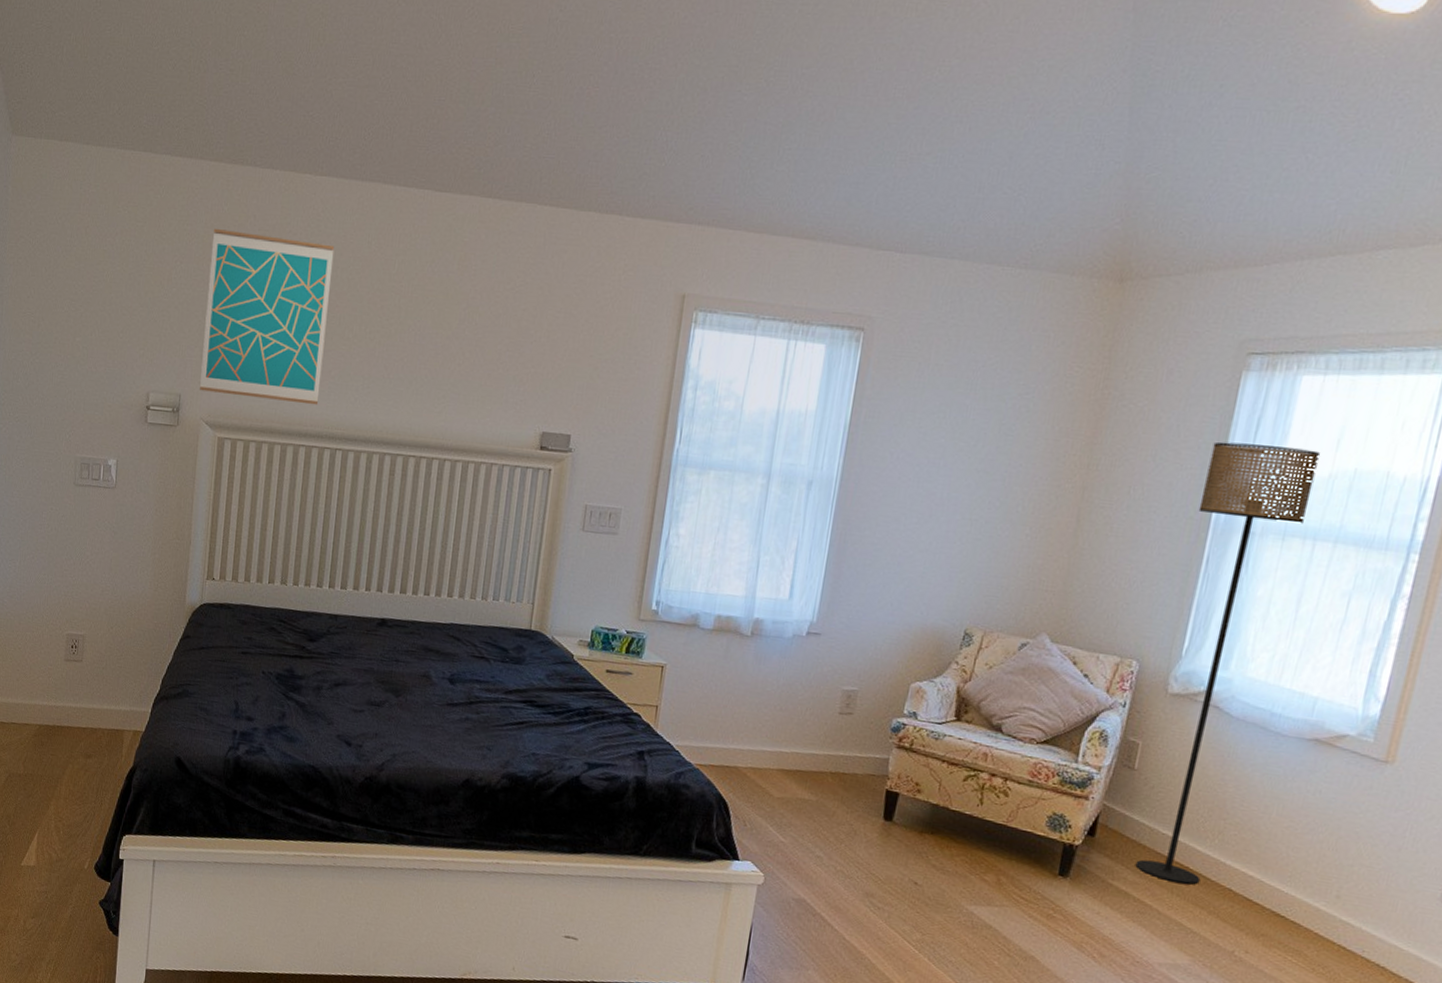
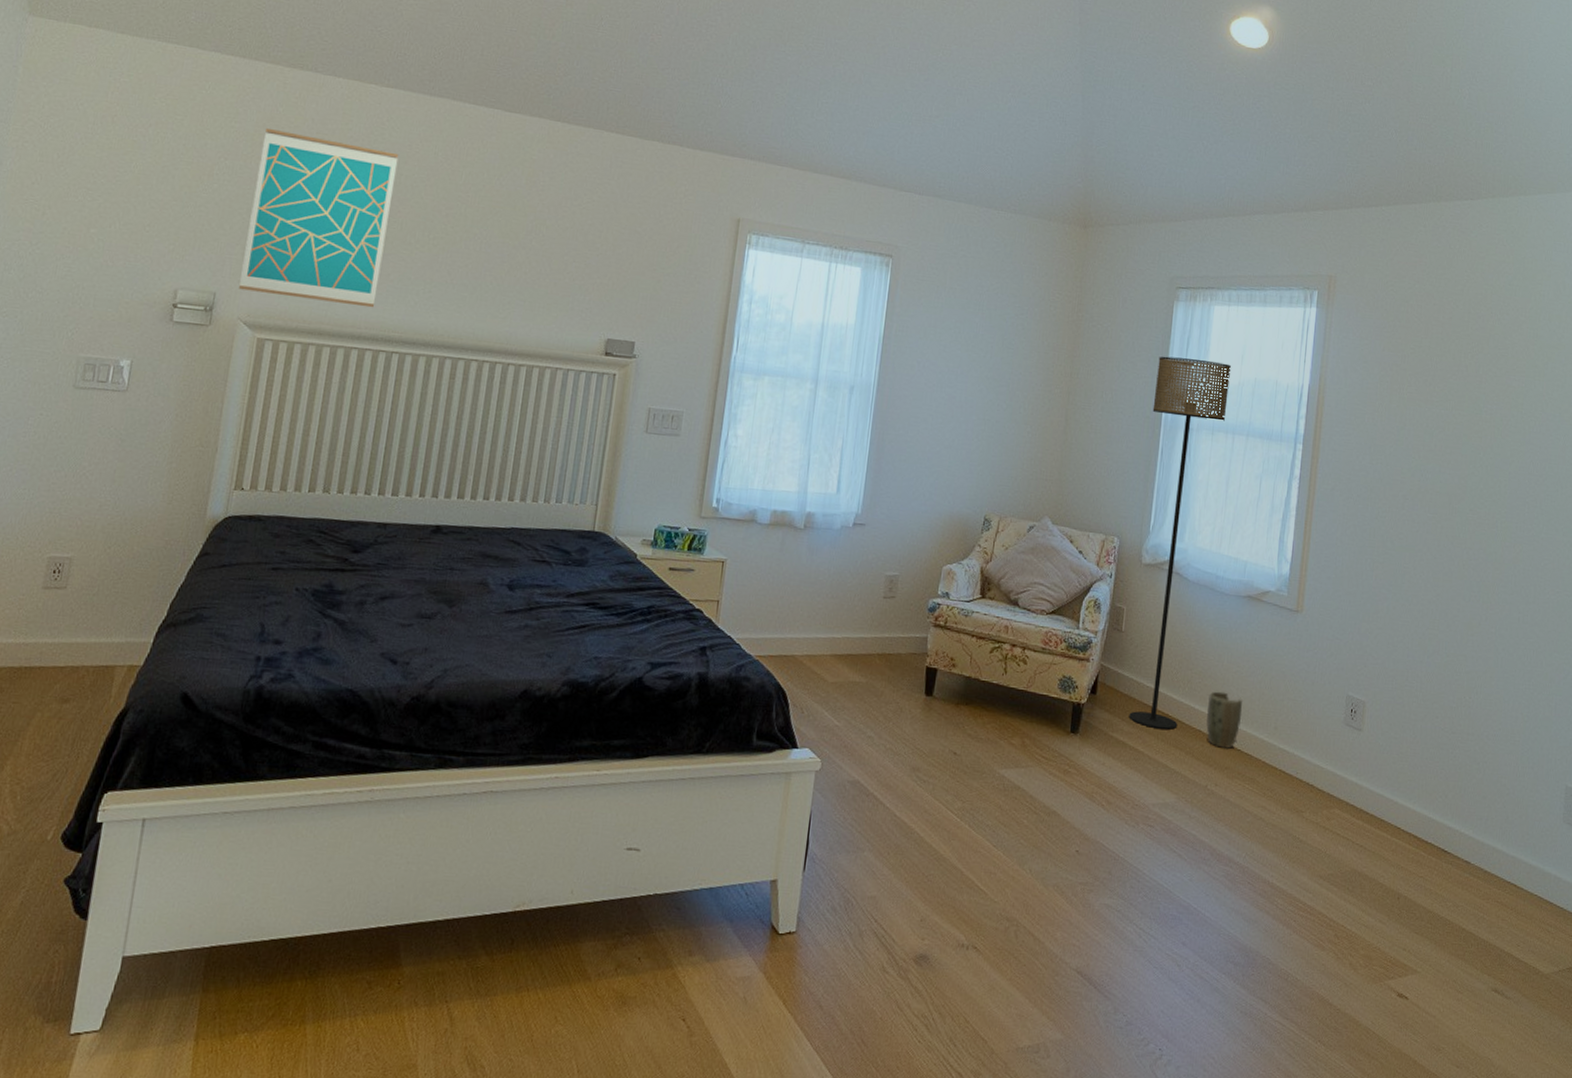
plant pot: none [1239,846,1294,914] -> present [1206,691,1242,749]

